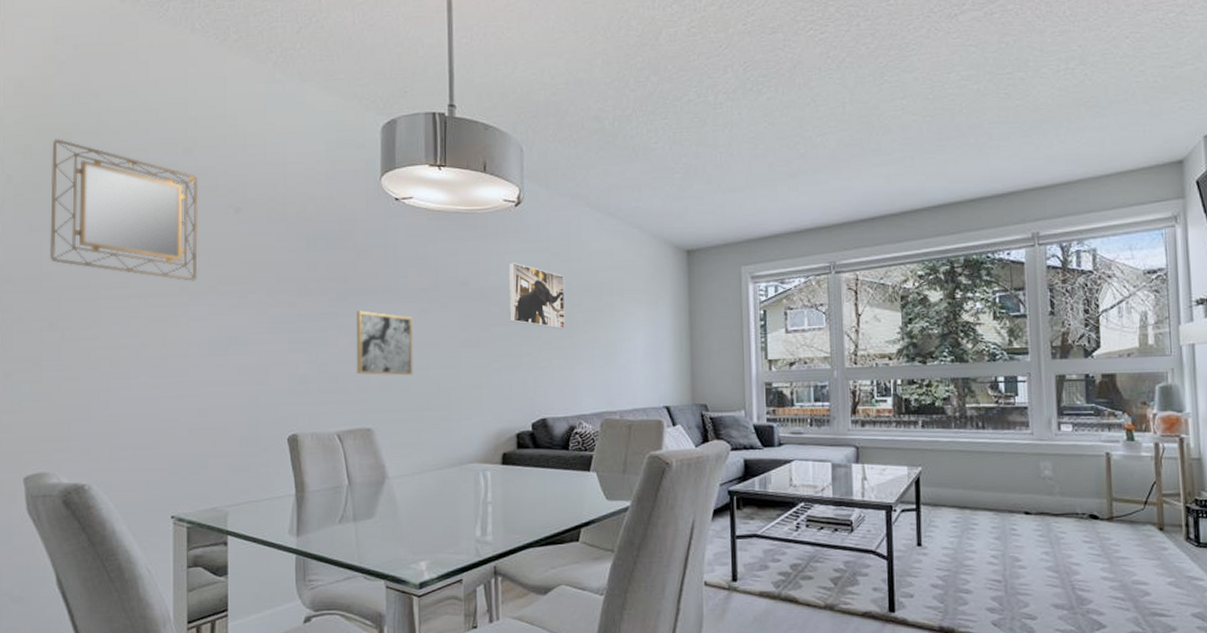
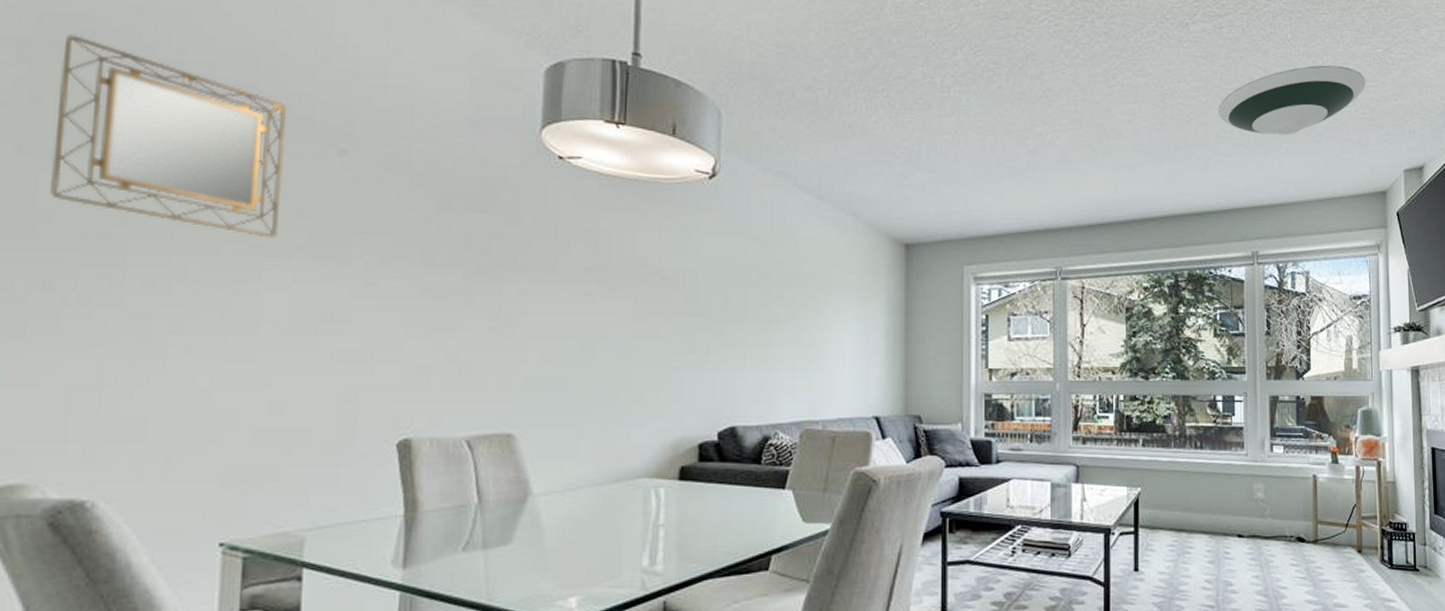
wall art: present [356,310,414,376] -> none [496,289,575,371]
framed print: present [508,262,565,330] -> none [696,243,765,325]
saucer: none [991,36,1157,115] -> present [1218,65,1367,135]

